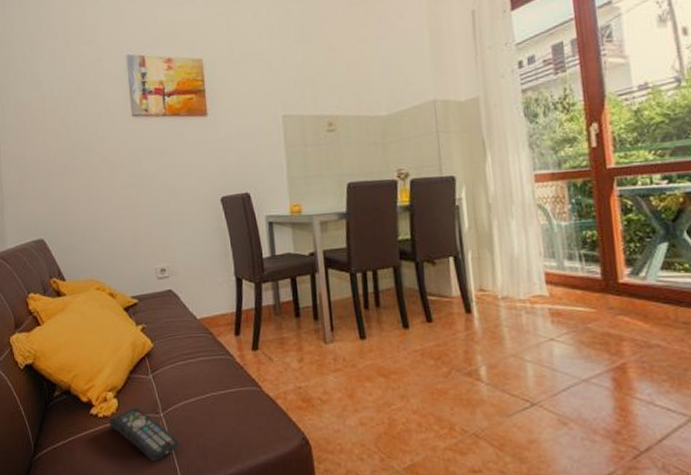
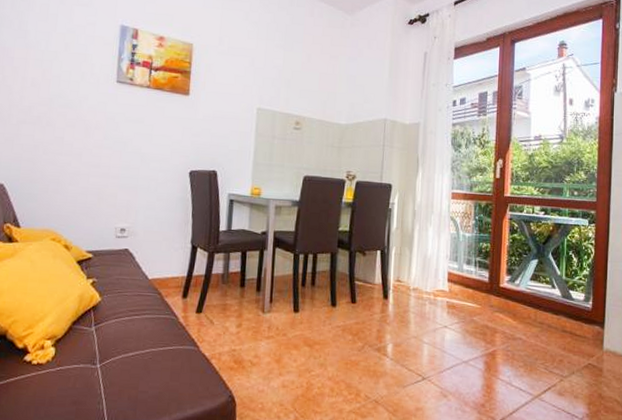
remote control: present [109,406,181,462] -> none [42,356,113,411]

